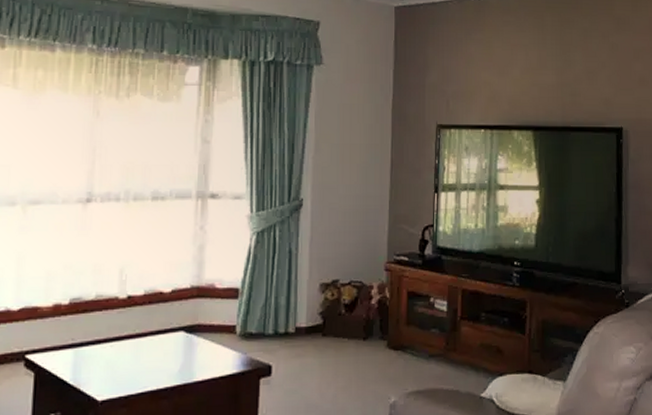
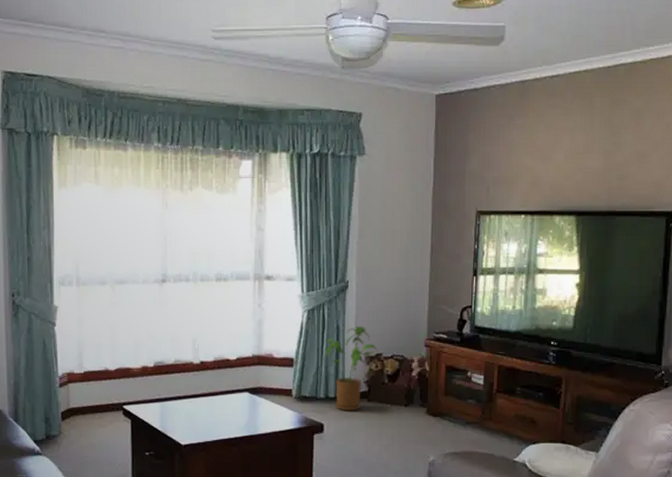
house plant: none [275,249,335,349] -> present [325,325,379,411]

